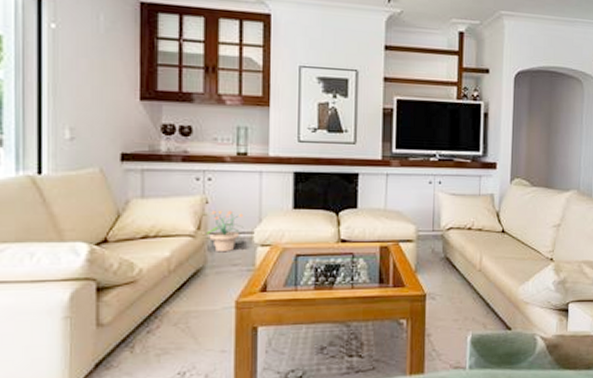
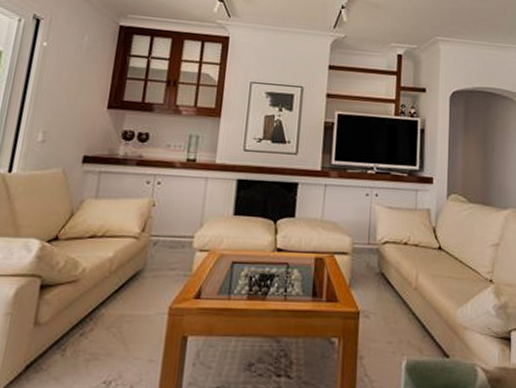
potted plant: present [206,210,244,253] -> none [149,213,187,256]

